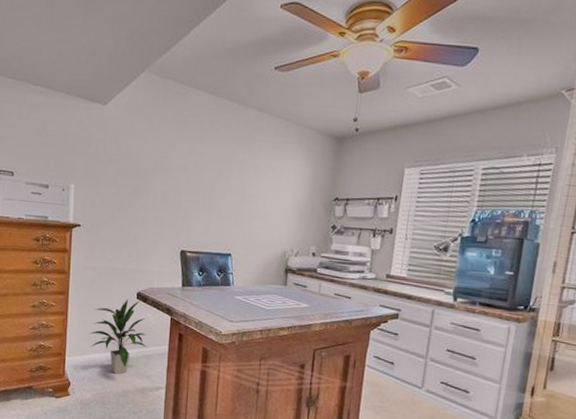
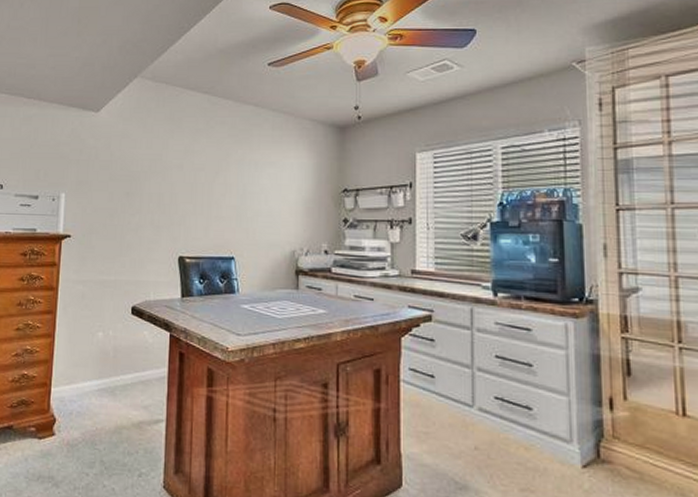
indoor plant: present [89,298,147,374] -> none [78,314,143,406]

